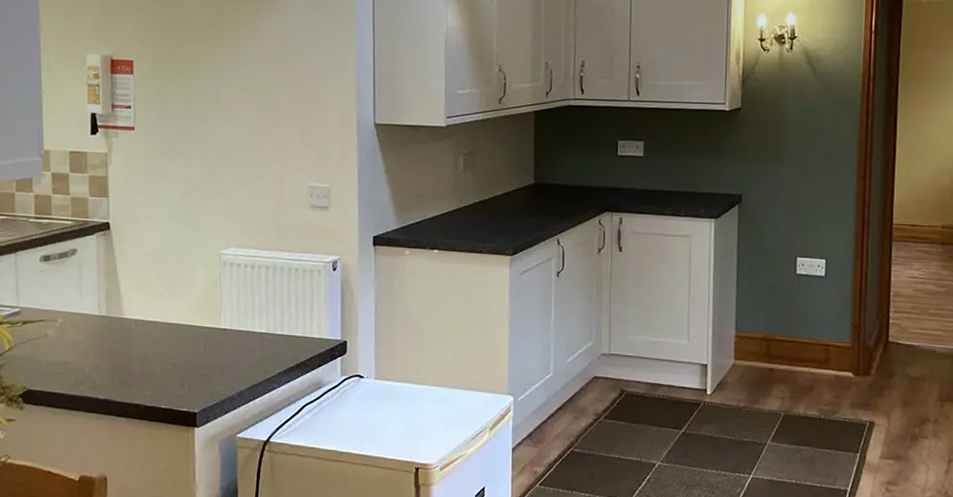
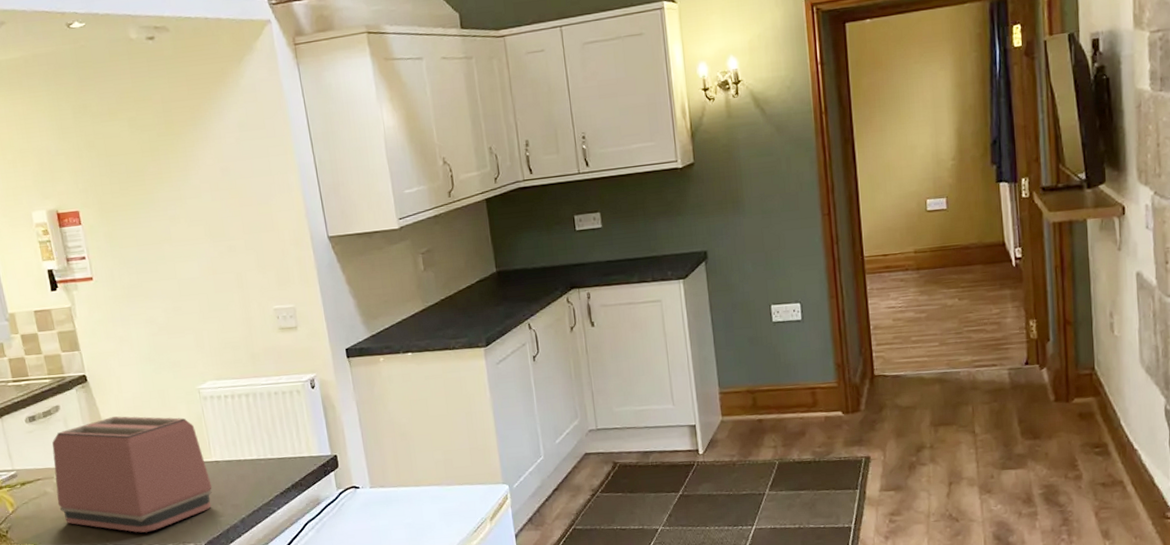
toaster: none [56,268,216,391] -> present [52,416,212,533]

